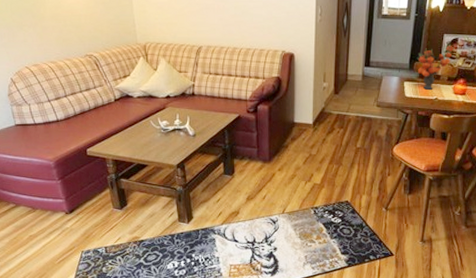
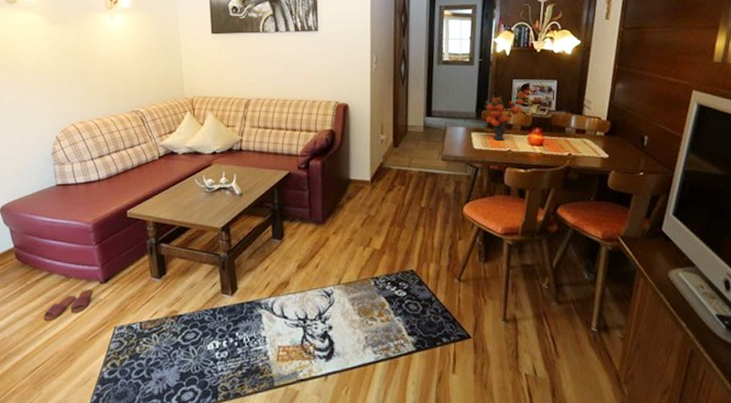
slippers: none [13,219,59,247] -> present [43,288,92,321]

